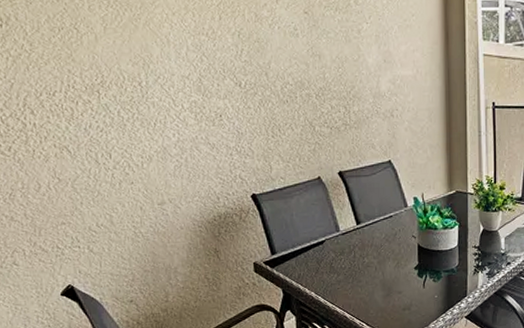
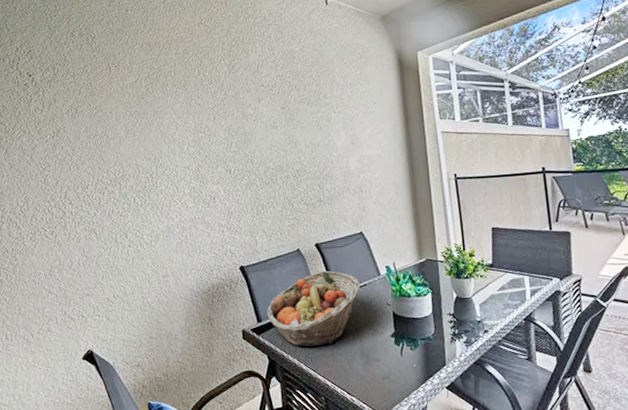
fruit basket: none [282,200,385,280] -> present [267,270,360,347]

